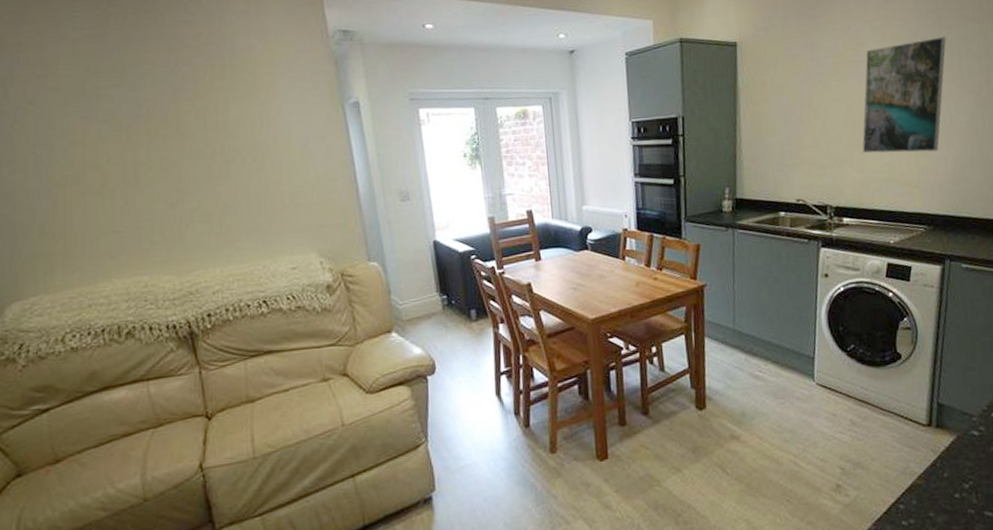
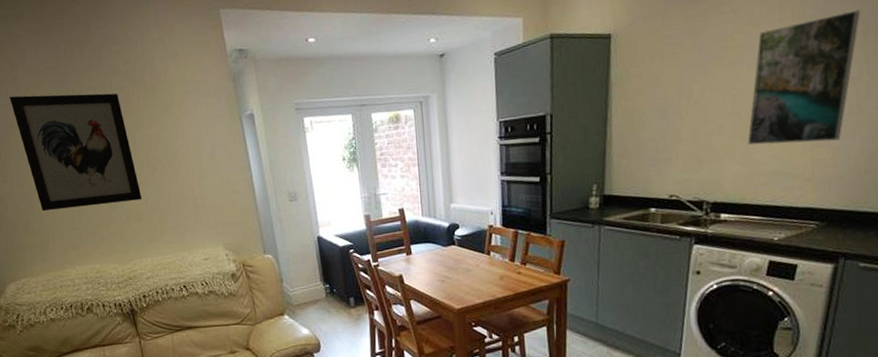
wall art: none [30,66,212,210] -> present [9,93,142,212]

